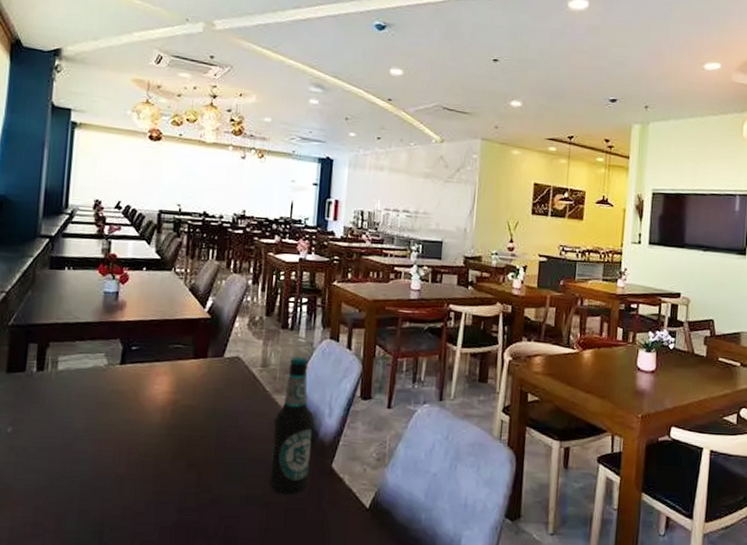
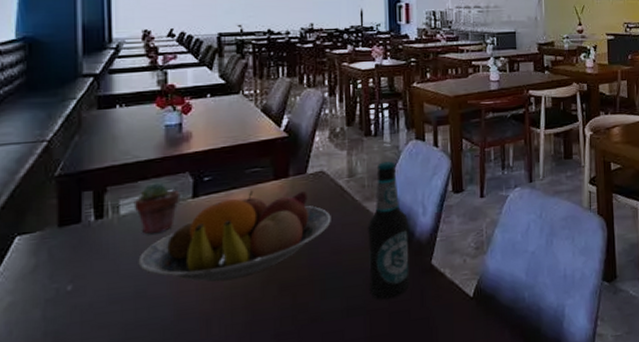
fruit bowl: none [68,366,242,449] -> present [138,191,331,282]
potted succulent: none [69,345,111,393] -> present [133,182,181,234]

